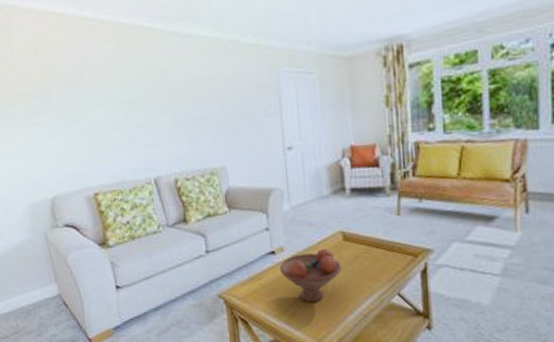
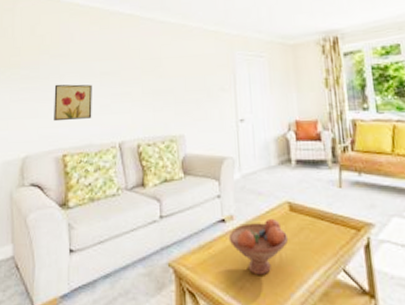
wall art: none [73,115,121,159] -> present [54,84,92,122]

